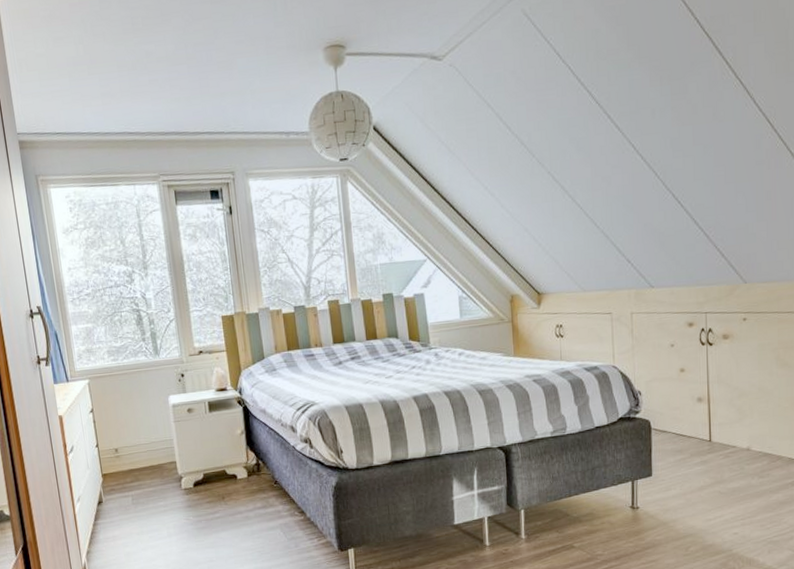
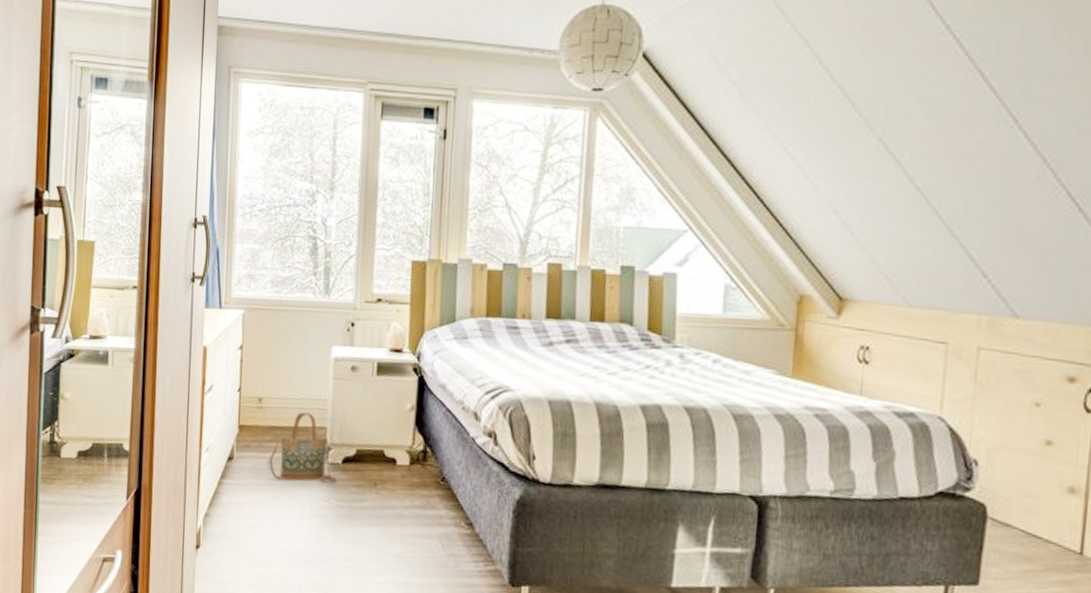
handbag: none [133,452,192,512] -> present [269,412,336,484]

